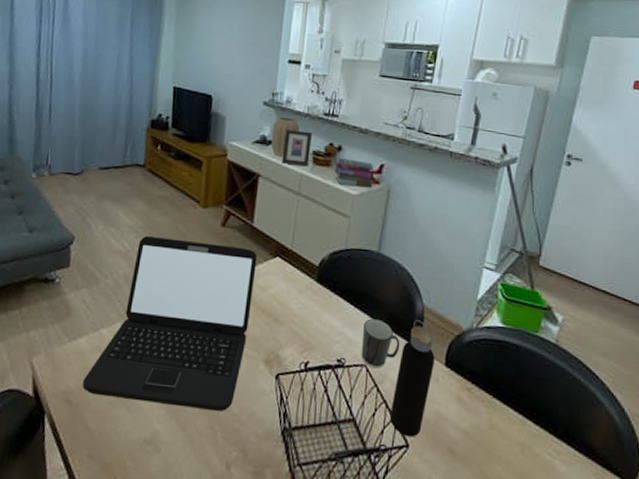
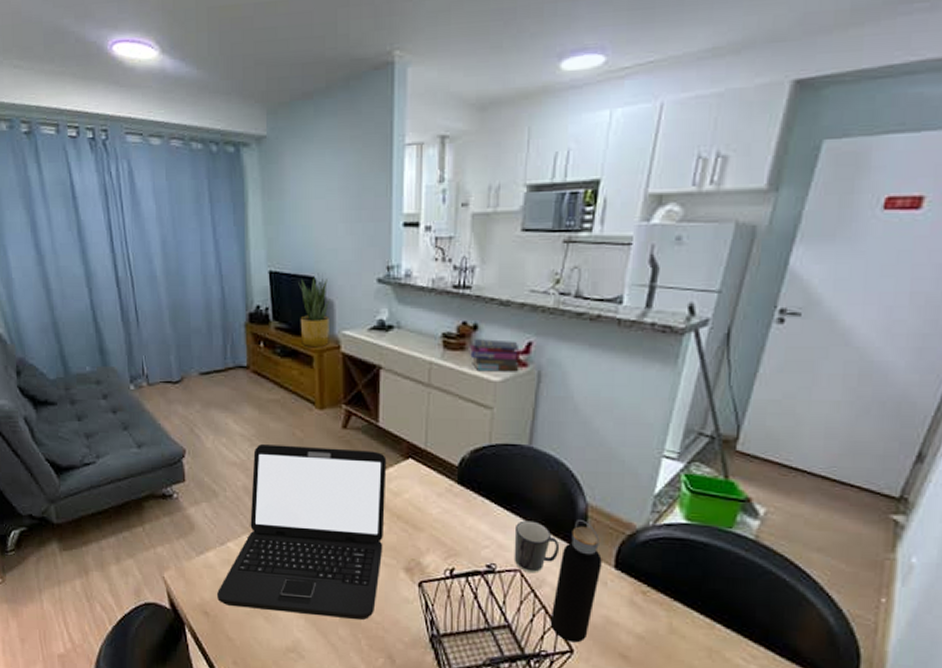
planter: none [194,96,223,154] -> present [298,277,331,348]
vase: present [271,117,300,157] -> none [390,295,424,344]
picture frame: present [281,129,312,167] -> none [405,310,440,353]

